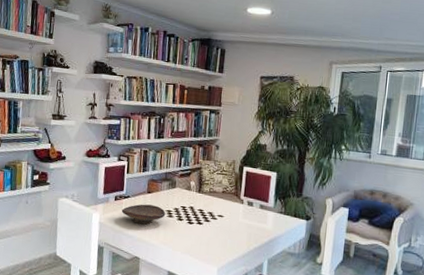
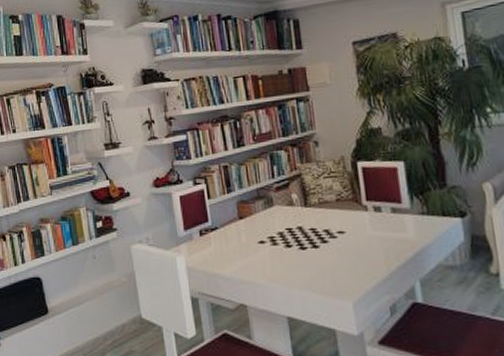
decorative bowl: present [121,204,166,225] -> none [210,233,268,261]

